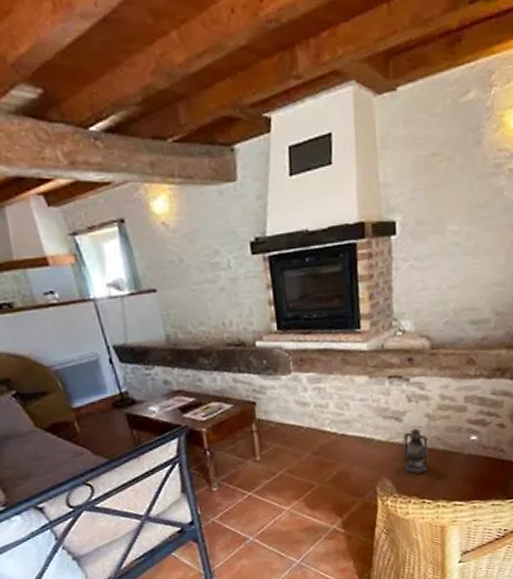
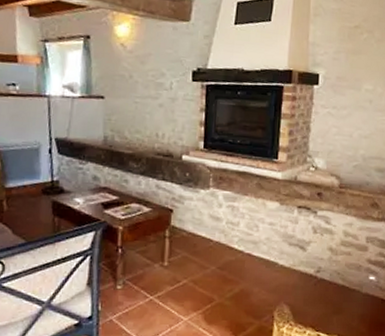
lantern: present [400,428,429,475] -> none [301,259,329,305]

